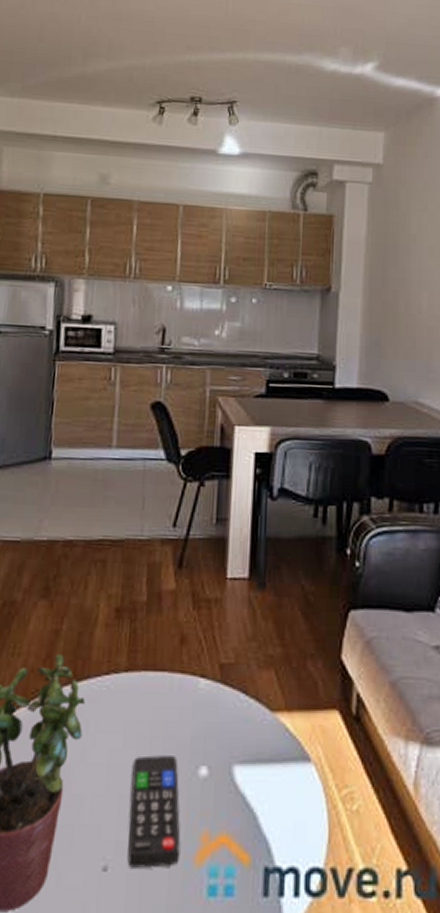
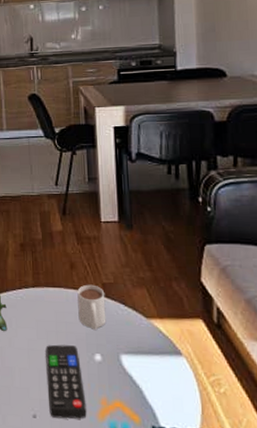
mug: none [183,665,222,733] -> present [77,284,106,331]

